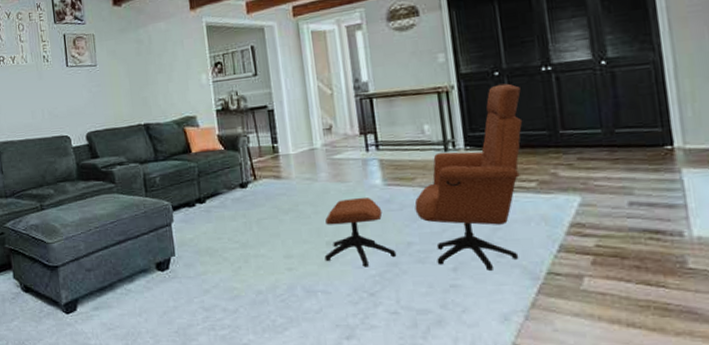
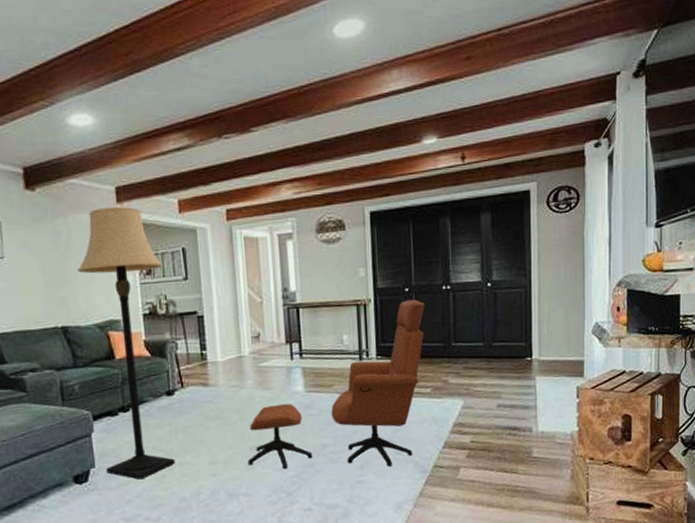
lamp: none [157,12,251,270] -> present [77,206,175,480]

